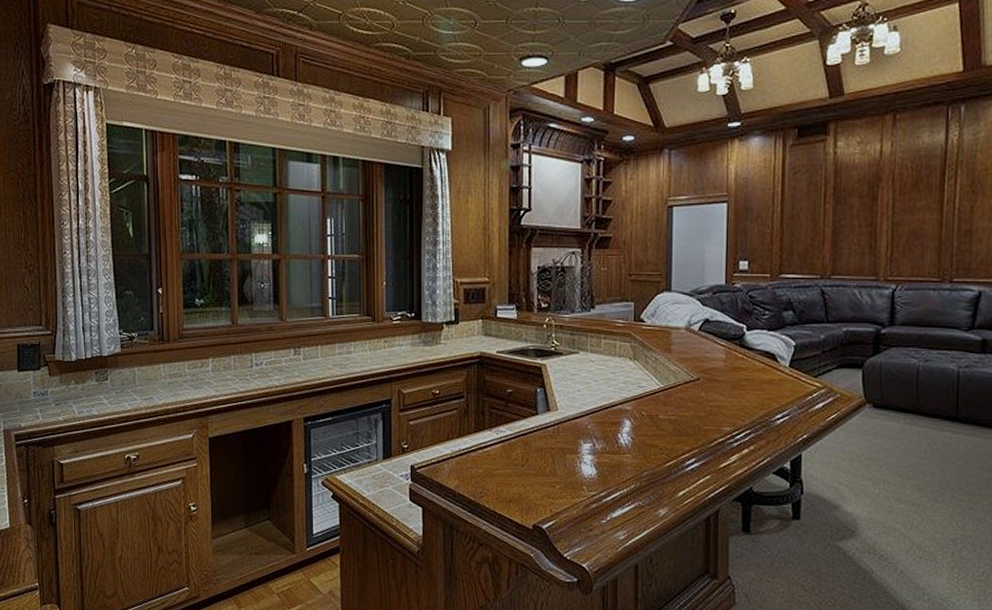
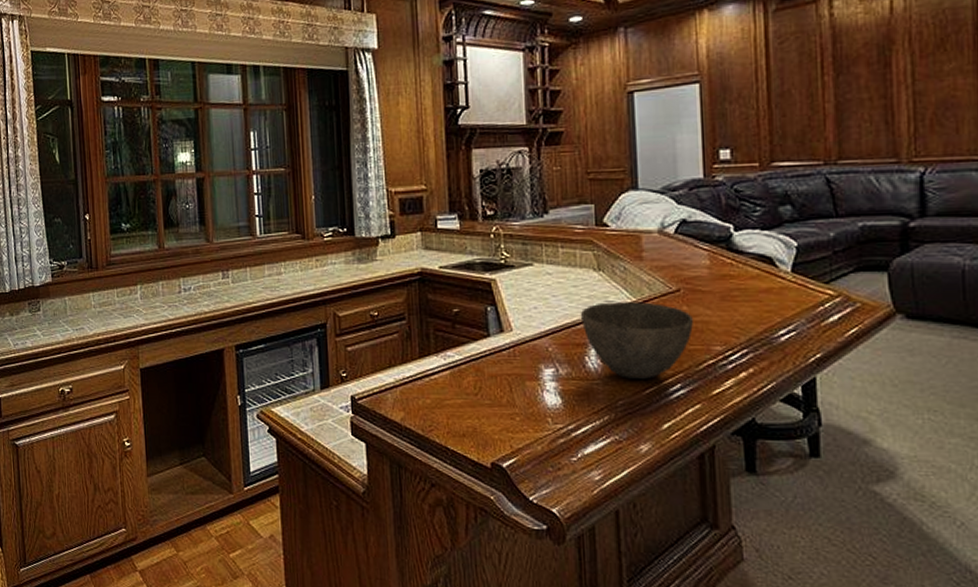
bowl: none [616,387,708,454] -> present [580,302,693,379]

